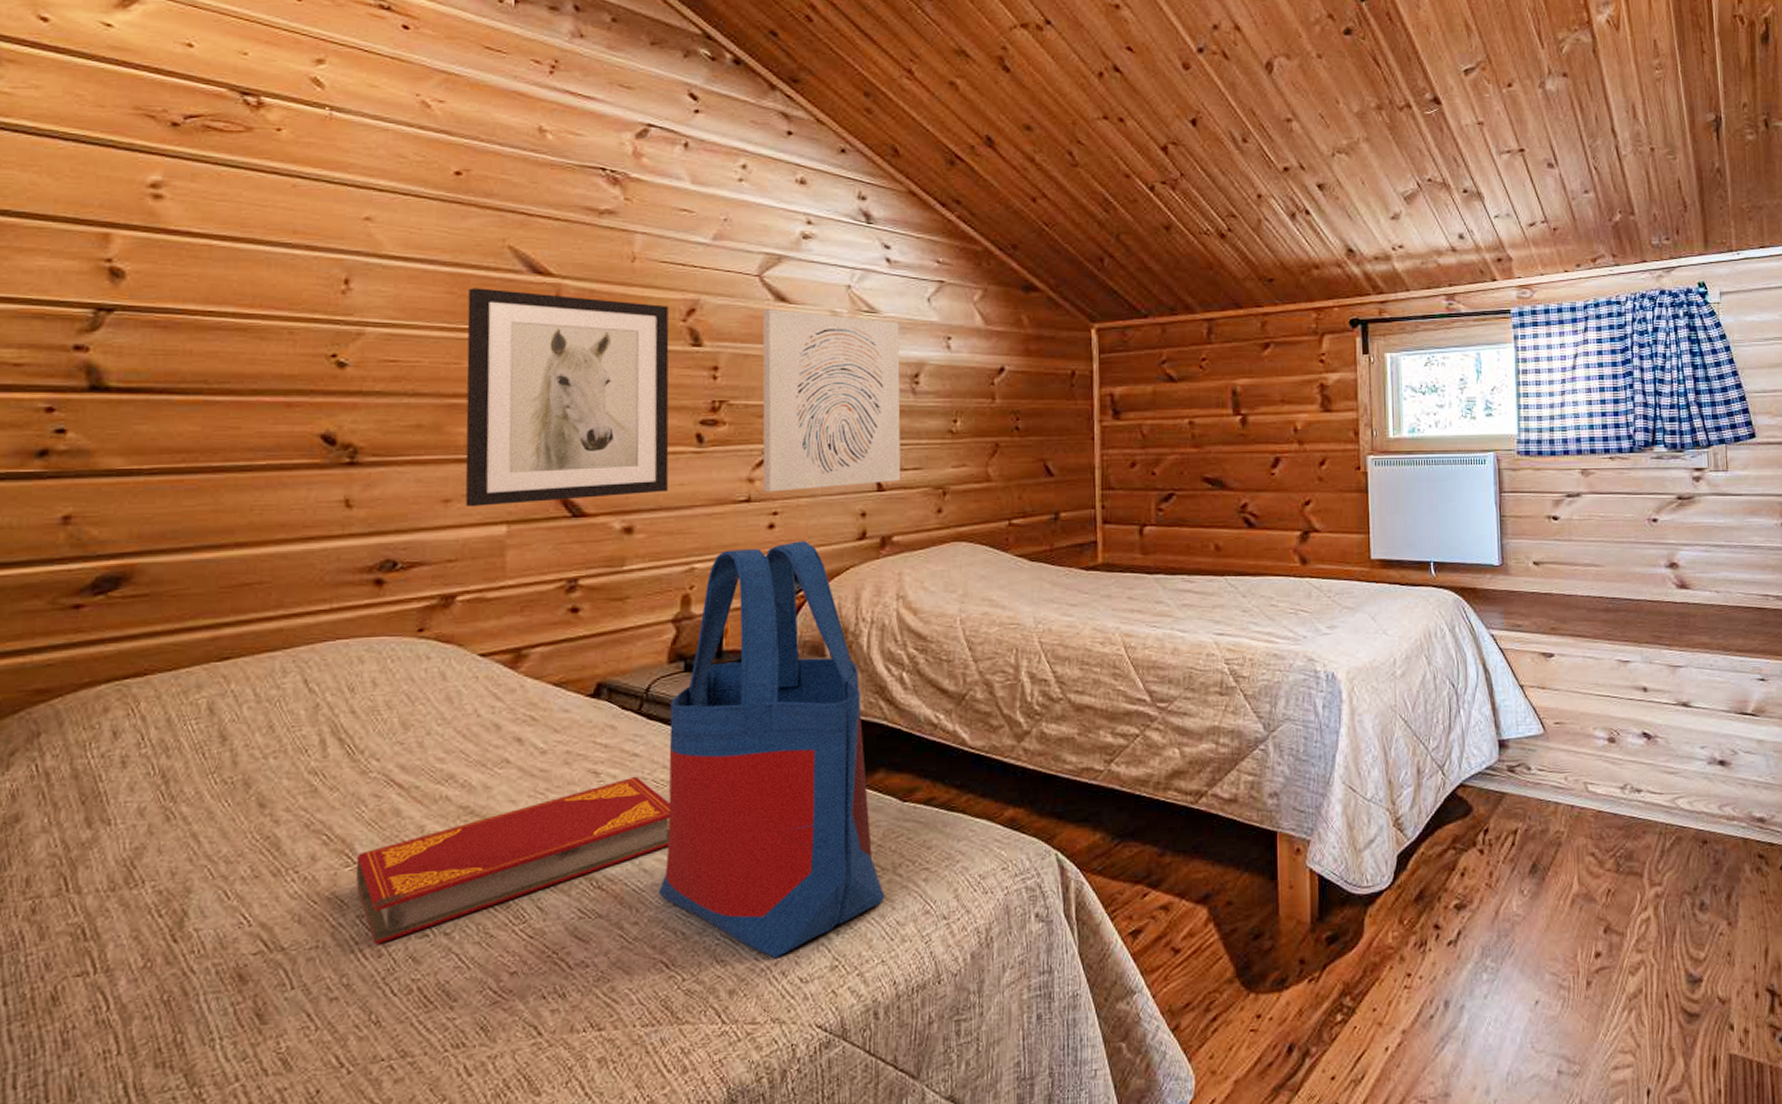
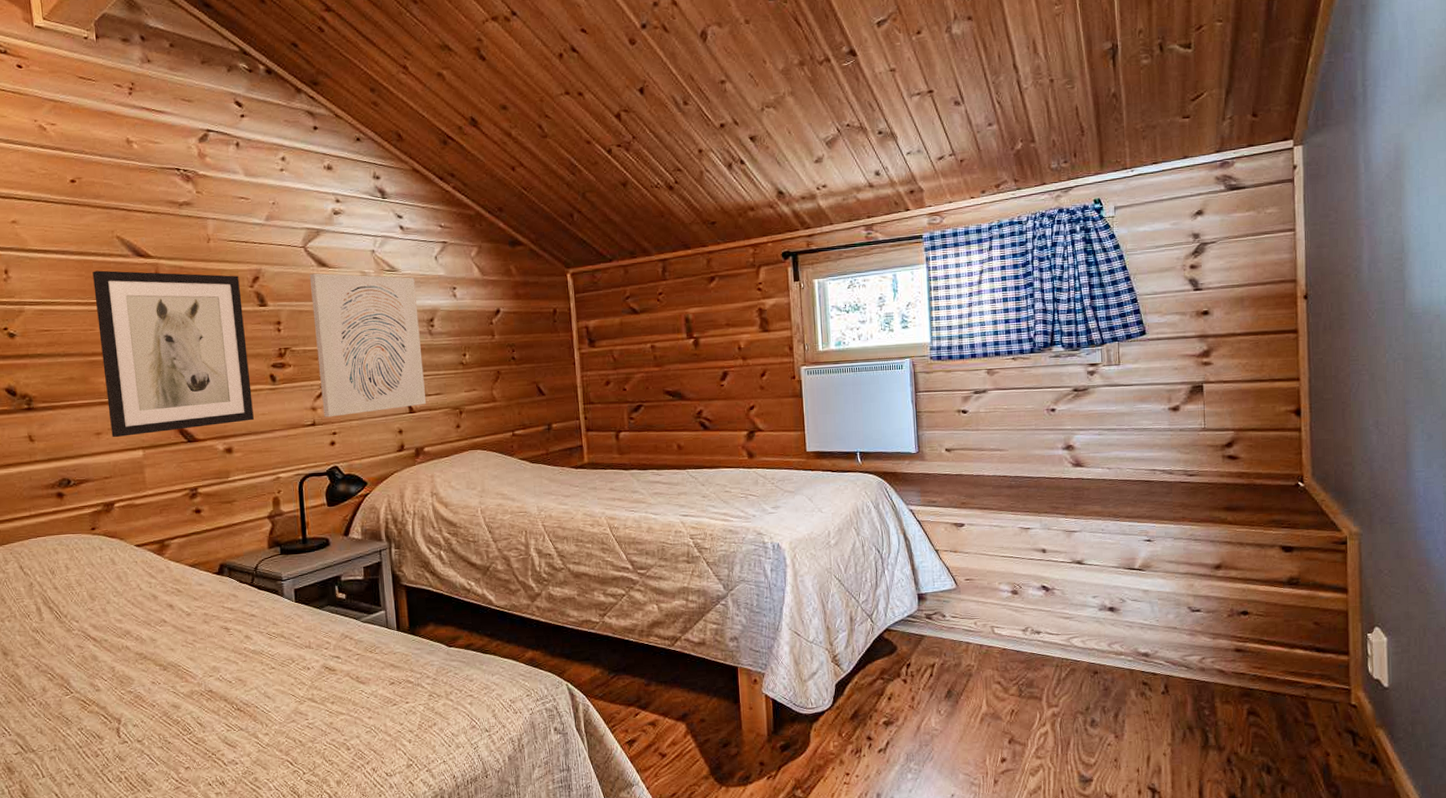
hardback book: present [356,776,671,944] -> none [72,630,284,748]
tote bag: present [658,541,885,959] -> none [273,454,442,759]

